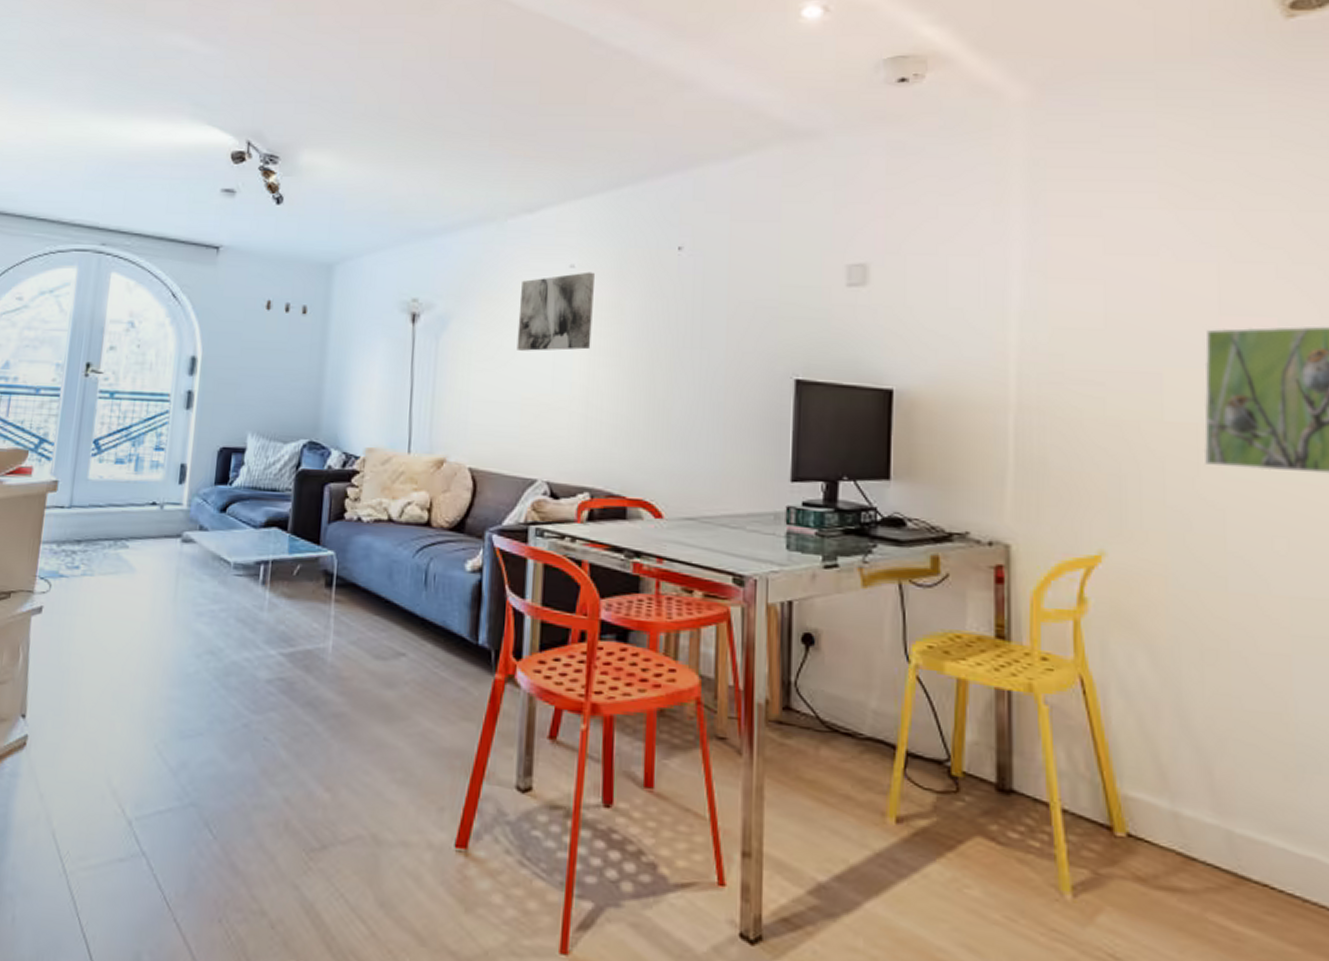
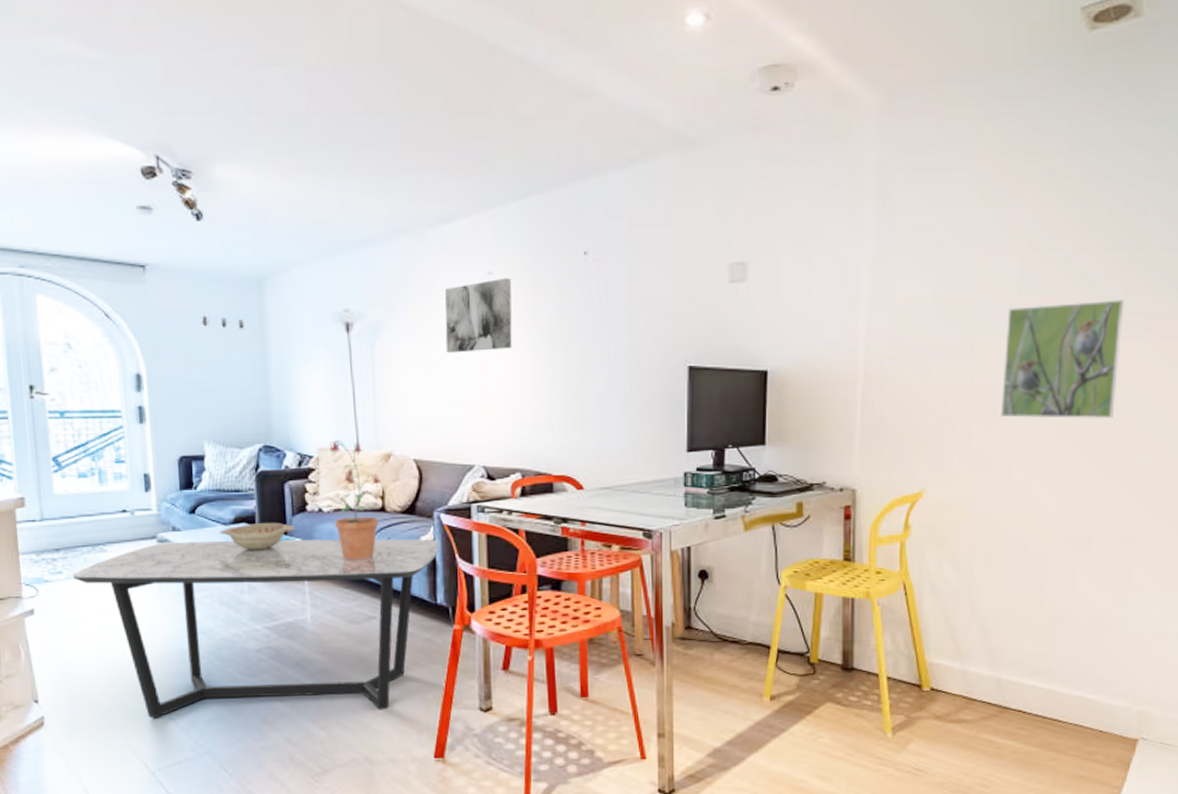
coffee table: none [89,542,488,775] -> present [73,538,439,719]
decorative bowl: none [247,528,330,561] -> present [219,523,296,550]
potted plant: none [373,440,431,583] -> present [326,440,382,561]

